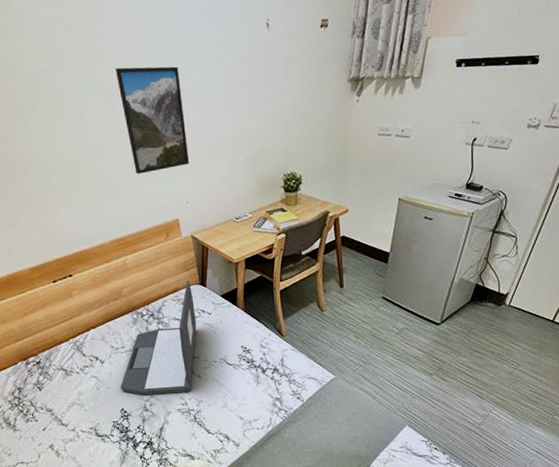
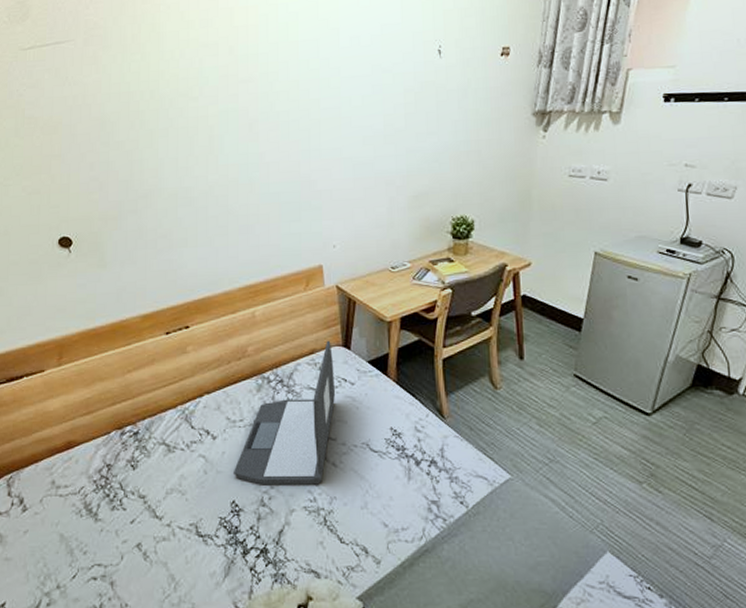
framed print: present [115,66,190,174] -> none [262,93,340,211]

